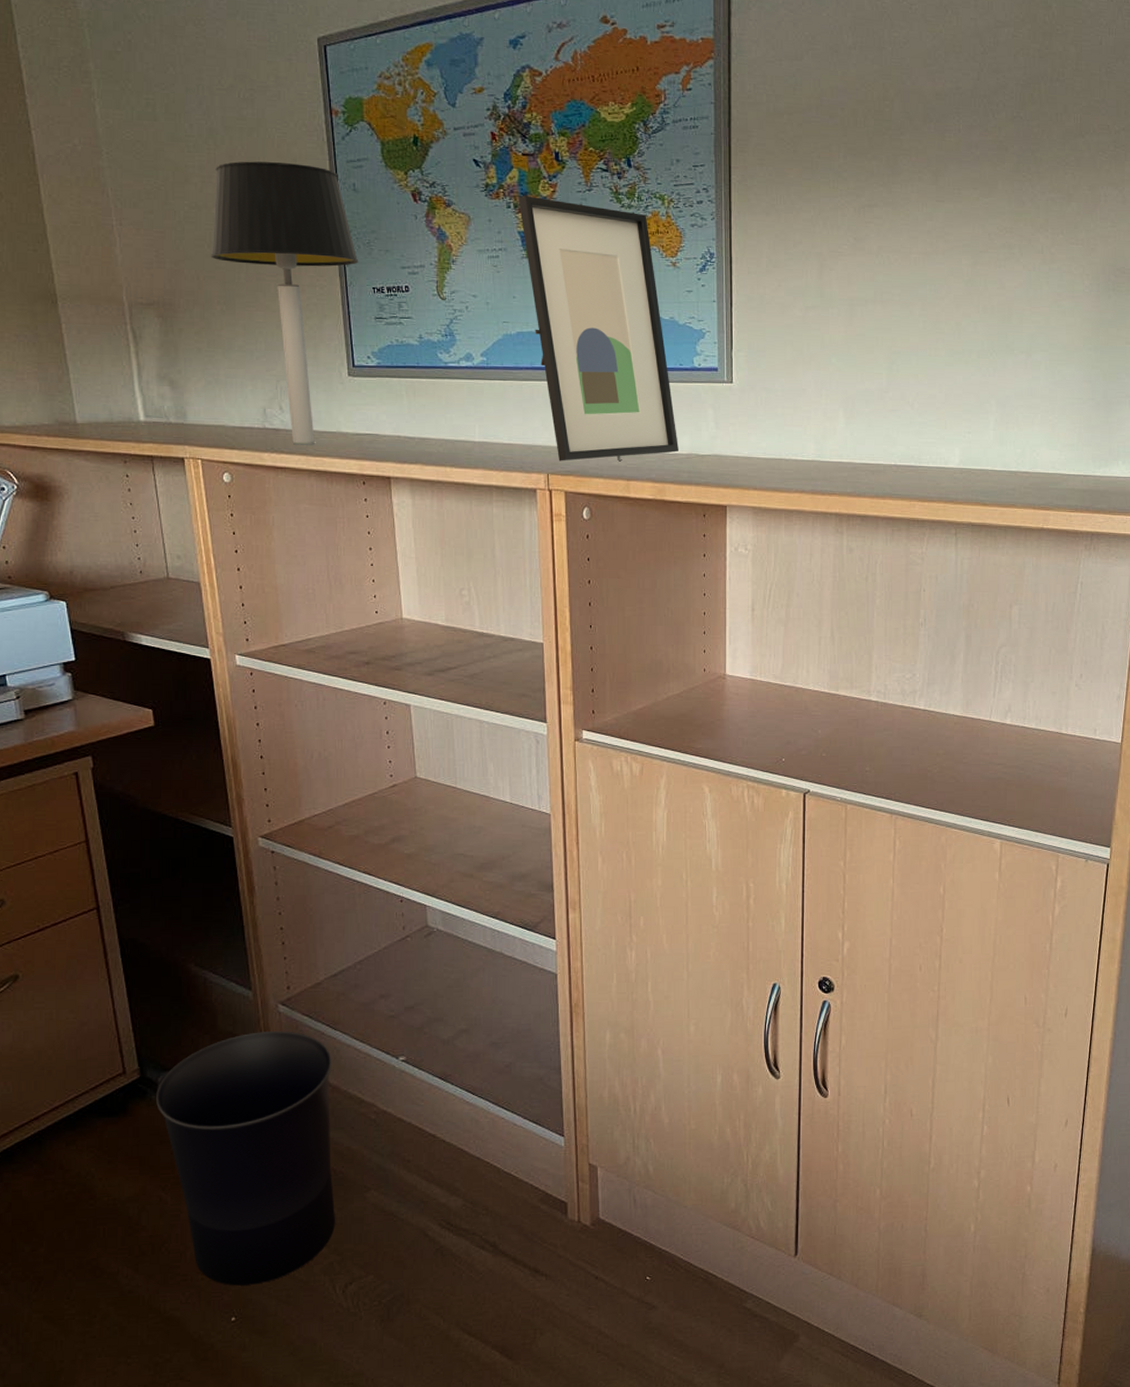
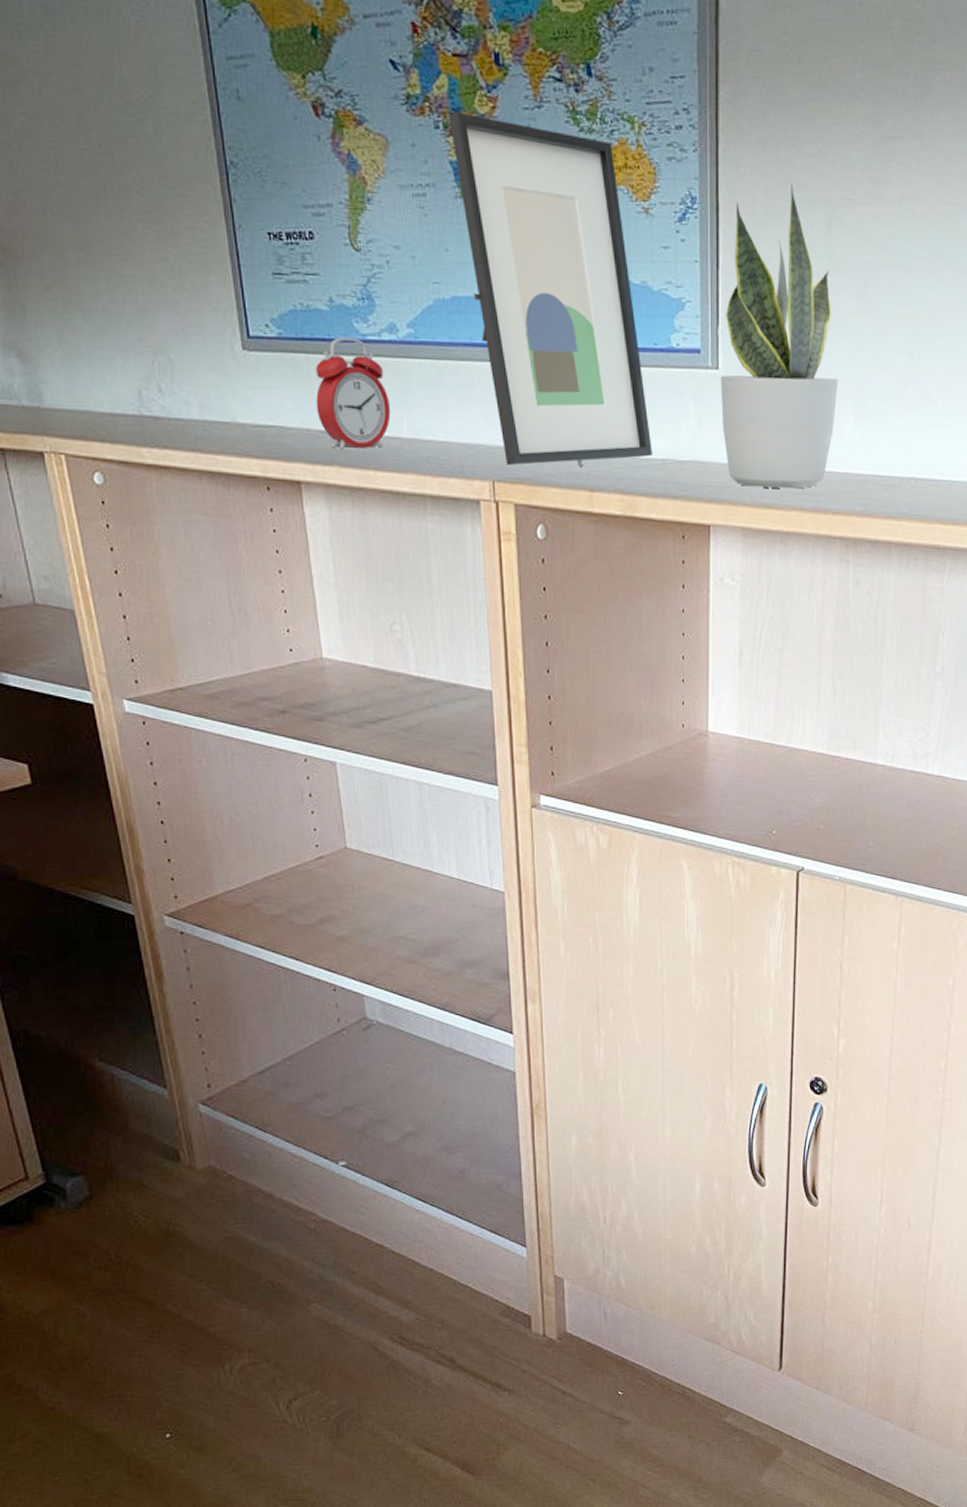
waste bin: present [156,1031,335,1286] -> none [65,1133,275,1402]
table lamp: present [210,161,359,446] -> none [56,53,249,440]
alarm clock: none [406,365,466,452] -> present [315,337,391,450]
potted plant: none [734,240,830,475] -> present [720,182,838,489]

